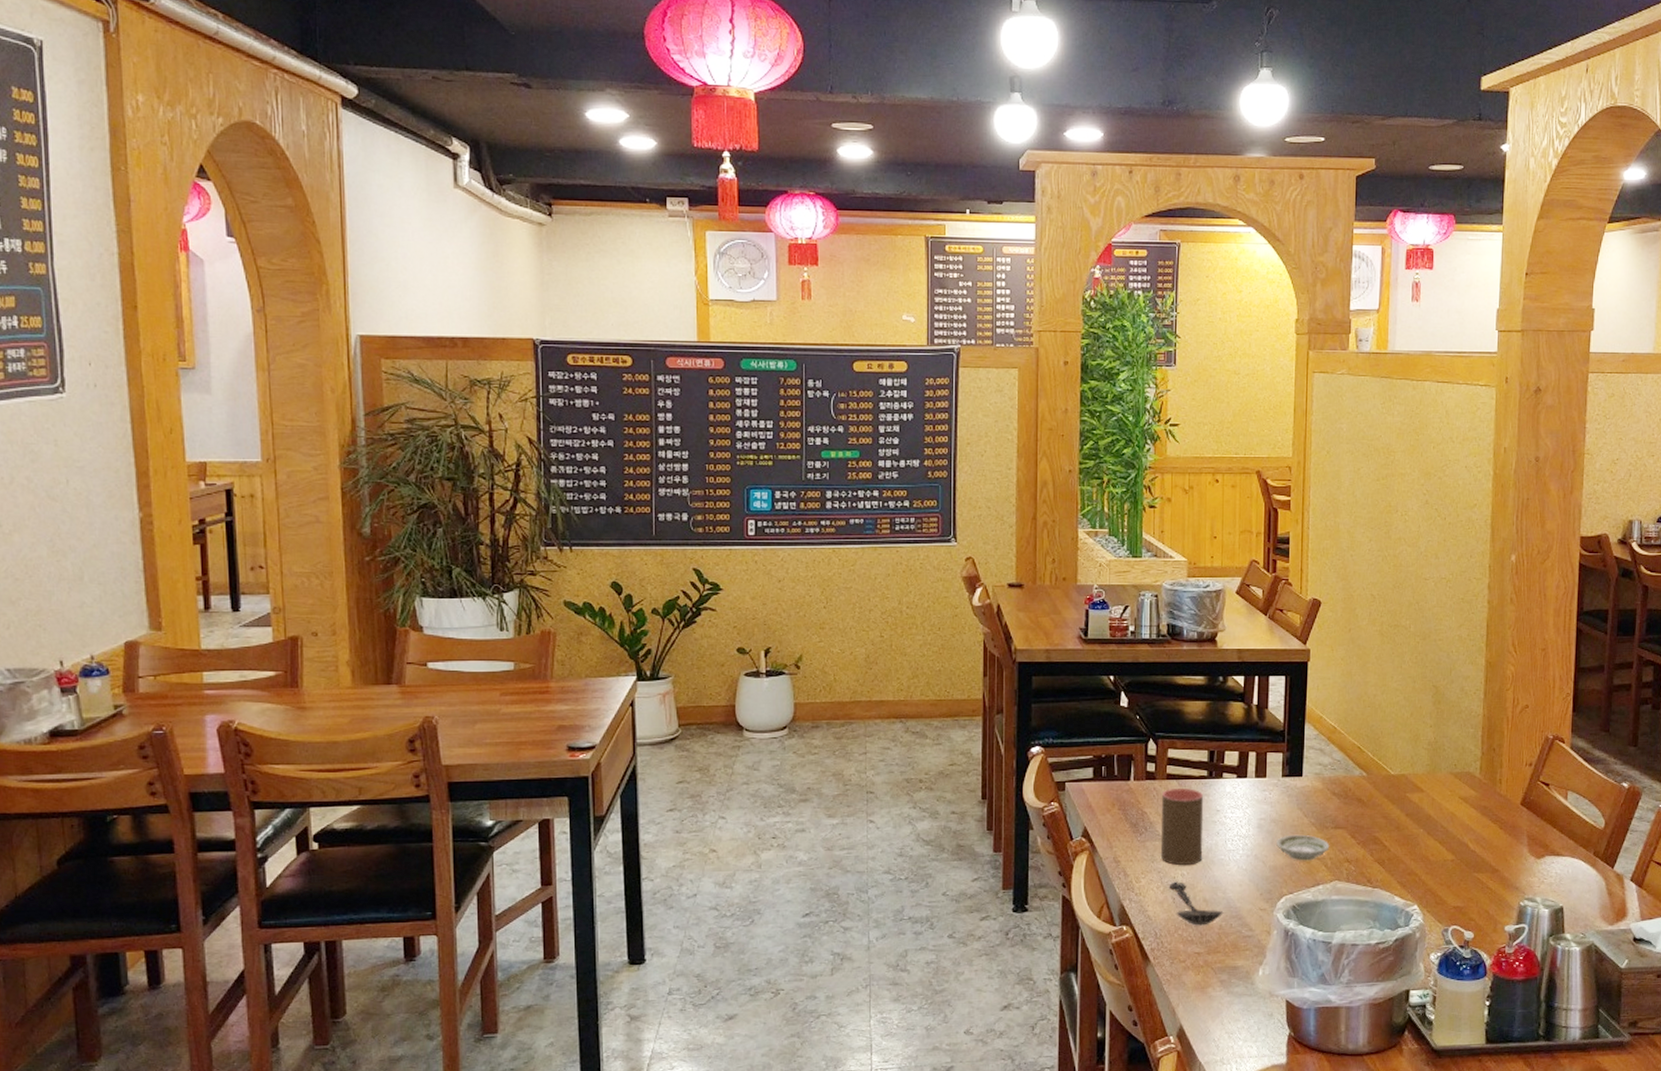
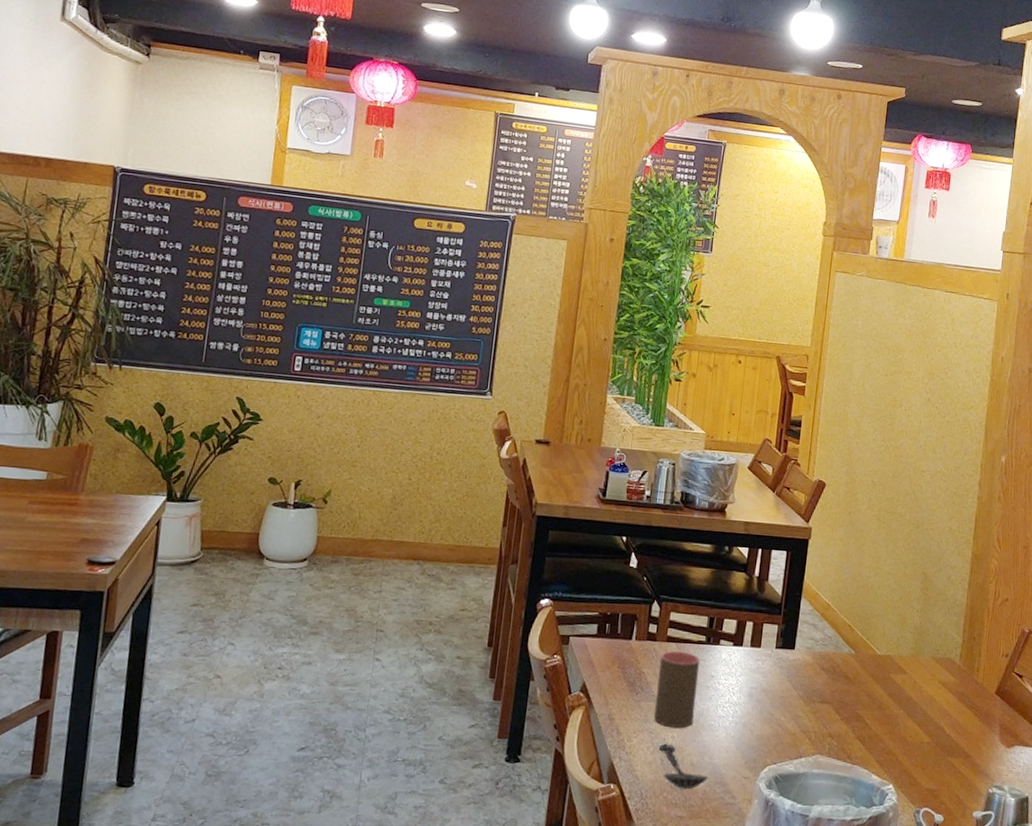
saucer: present [1275,834,1330,861] -> none [764,705,815,733]

